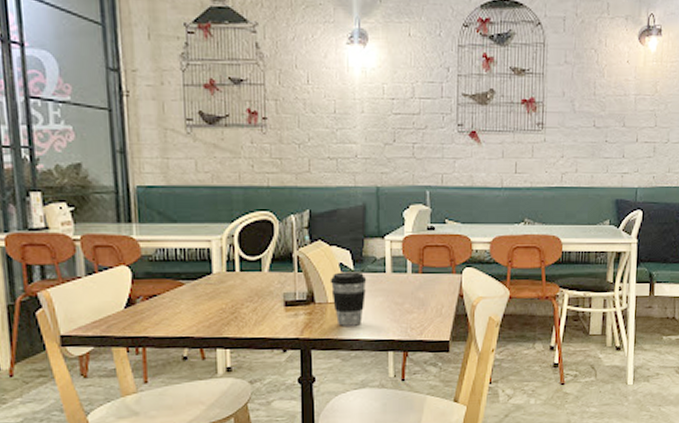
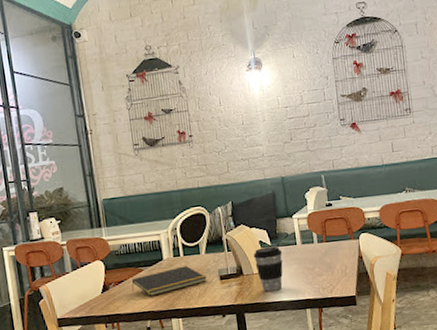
notepad: none [167,284,268,318] -> present [131,265,207,296]

